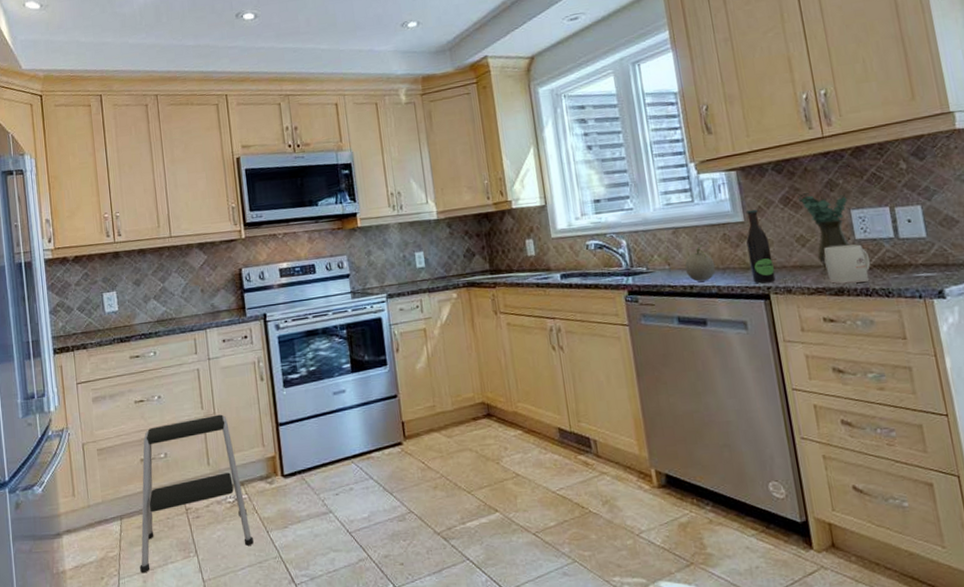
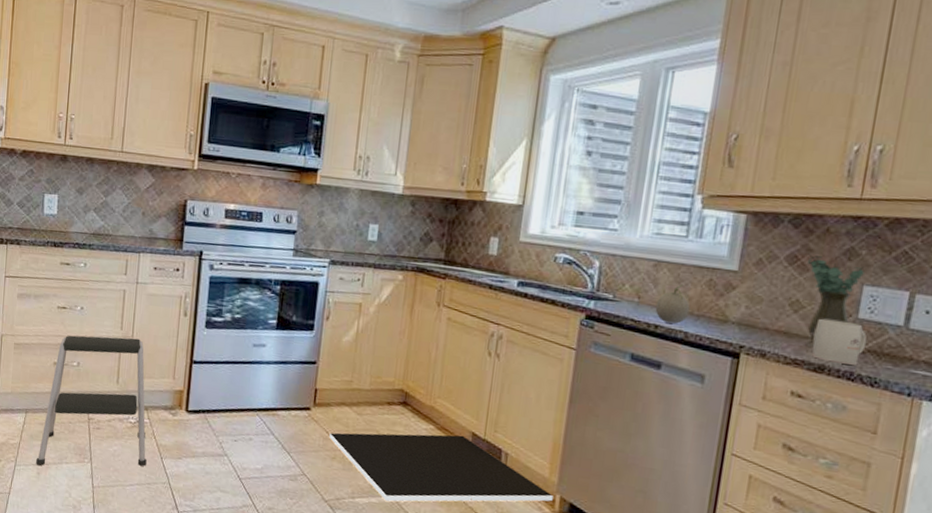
door mat: none [426,433,649,518] -> present [329,432,553,502]
bottle: present [745,209,776,284] -> none [726,260,759,342]

